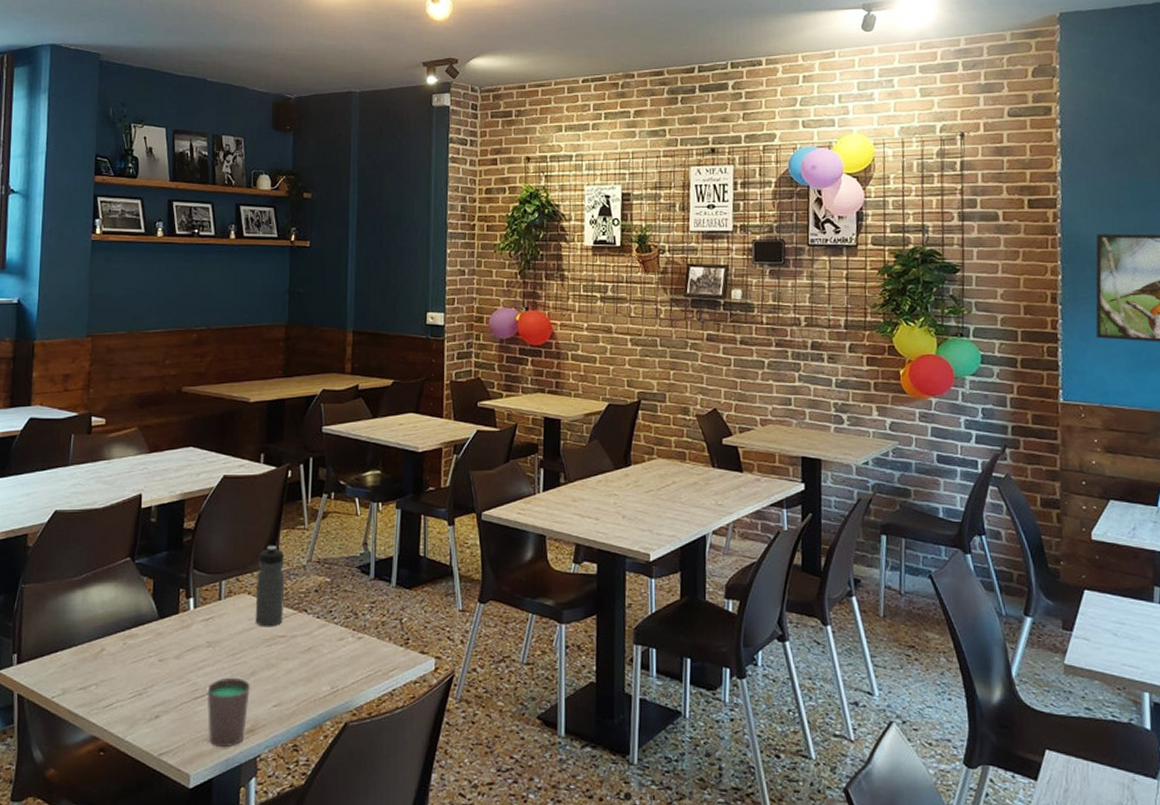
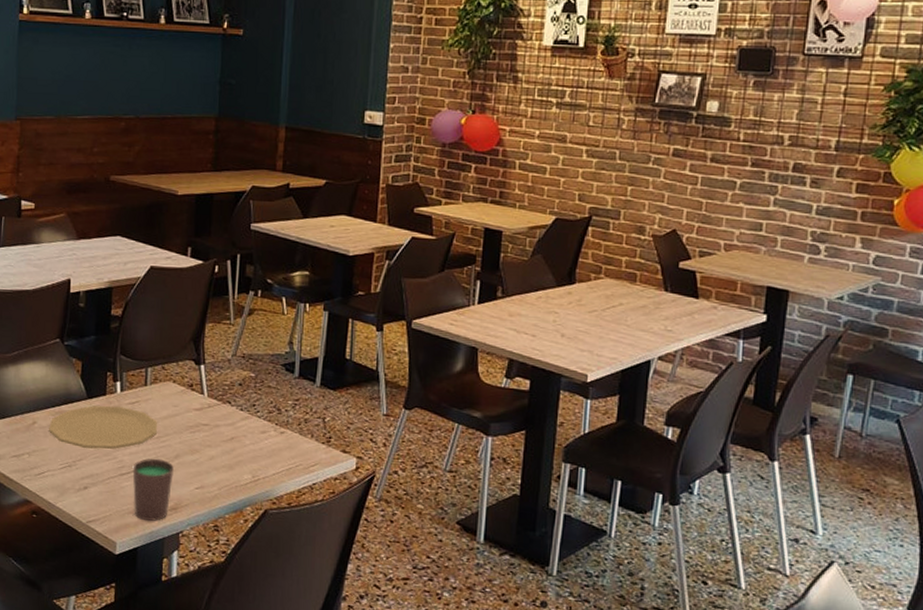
plate: none [117,624,233,674] -> present [48,405,158,450]
water bottle: present [255,546,285,627] -> none [179,338,210,415]

